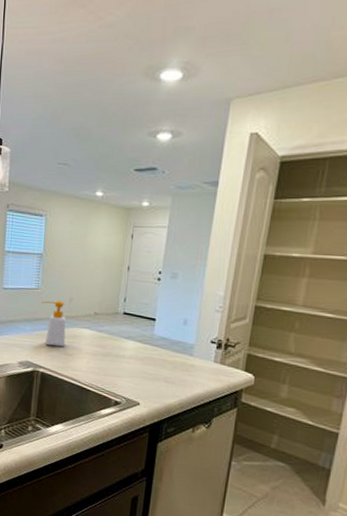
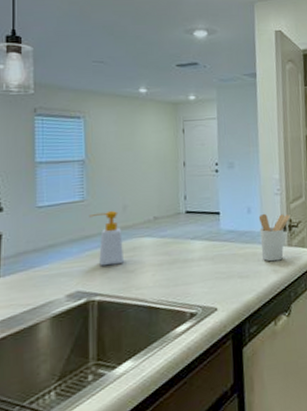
utensil holder: none [190,327,229,376] -> present [258,213,291,262]

